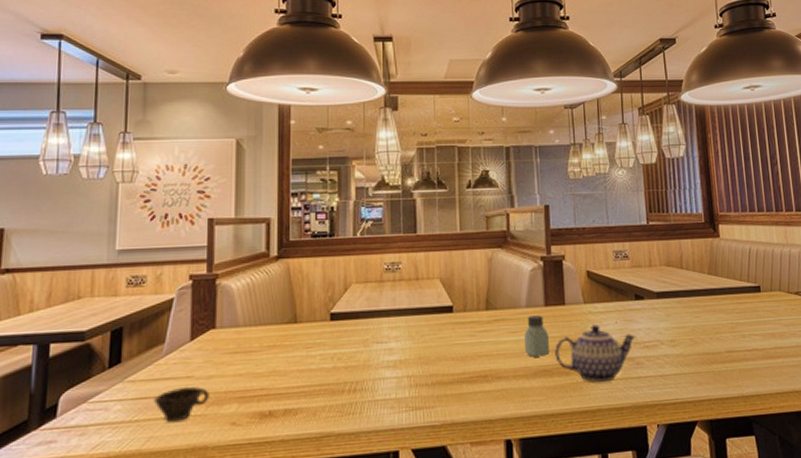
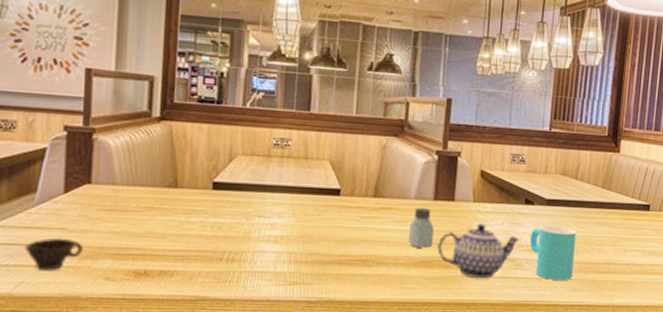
cup: none [646,318,696,376] -> present [530,225,577,280]

